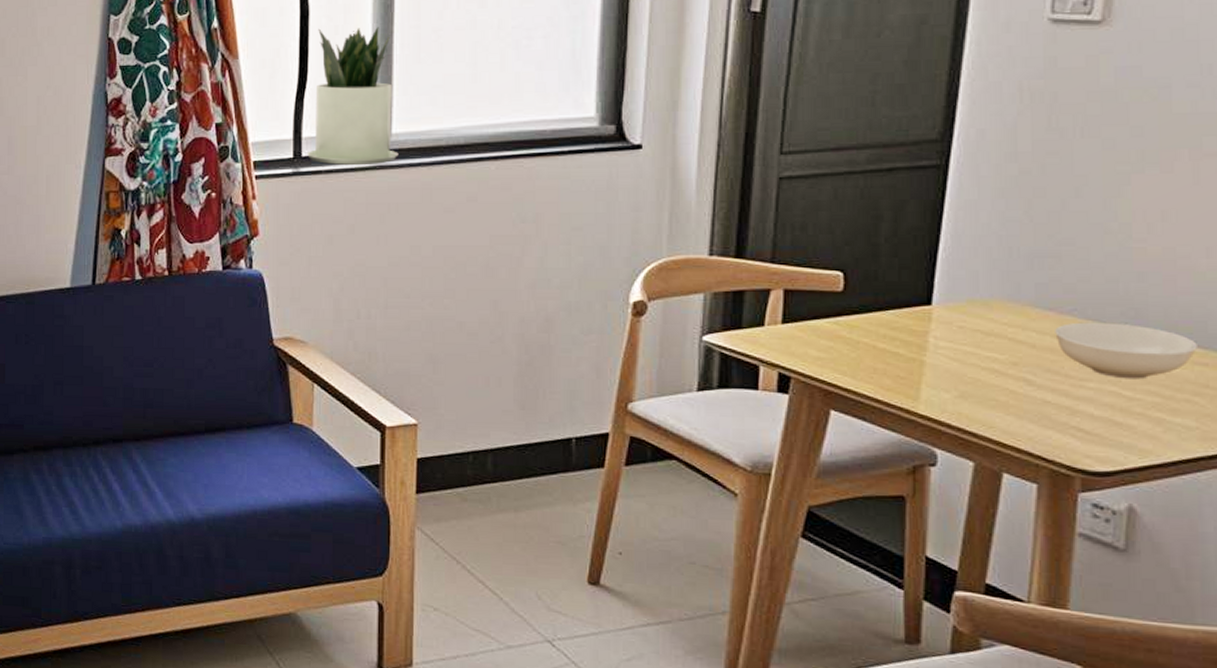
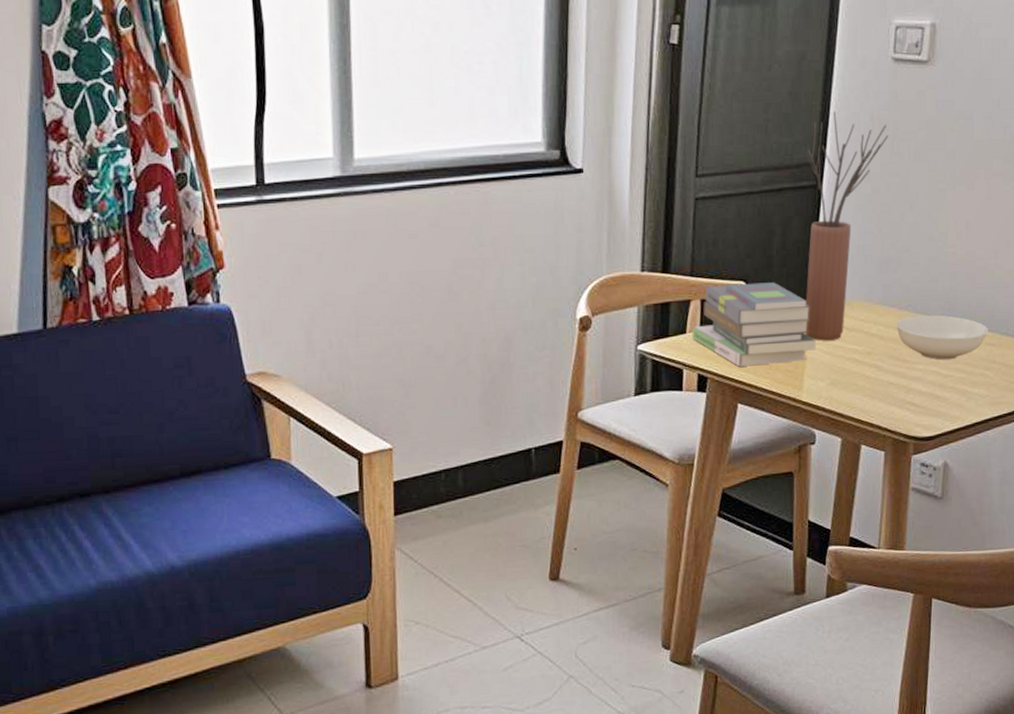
planter: present [306,26,399,166] -> none [269,46,362,193]
books: none [772,273,938,368] -> present [692,282,816,367]
vase: none [924,80,1044,346] -> present [805,111,889,341]

